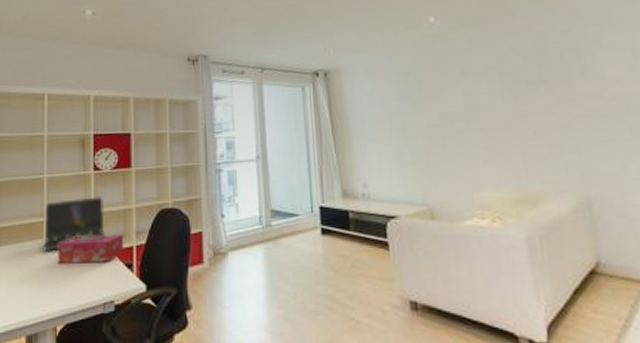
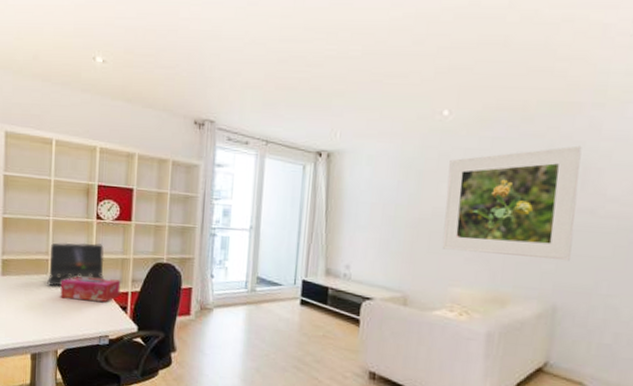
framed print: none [446,34,590,153] -> present [442,145,582,261]

